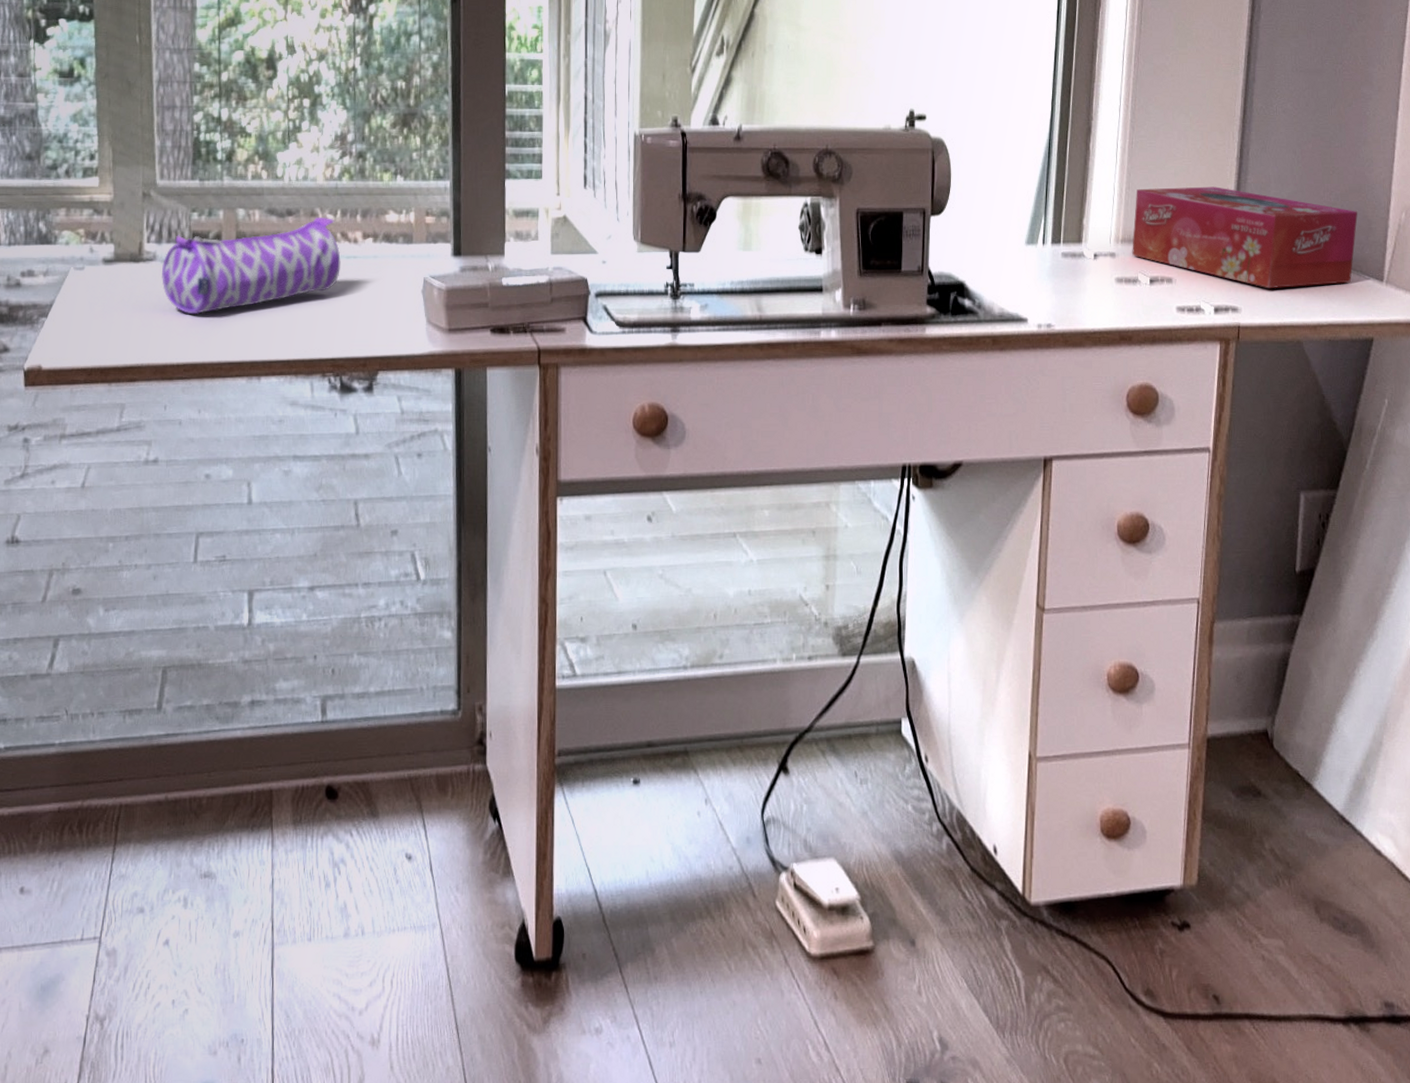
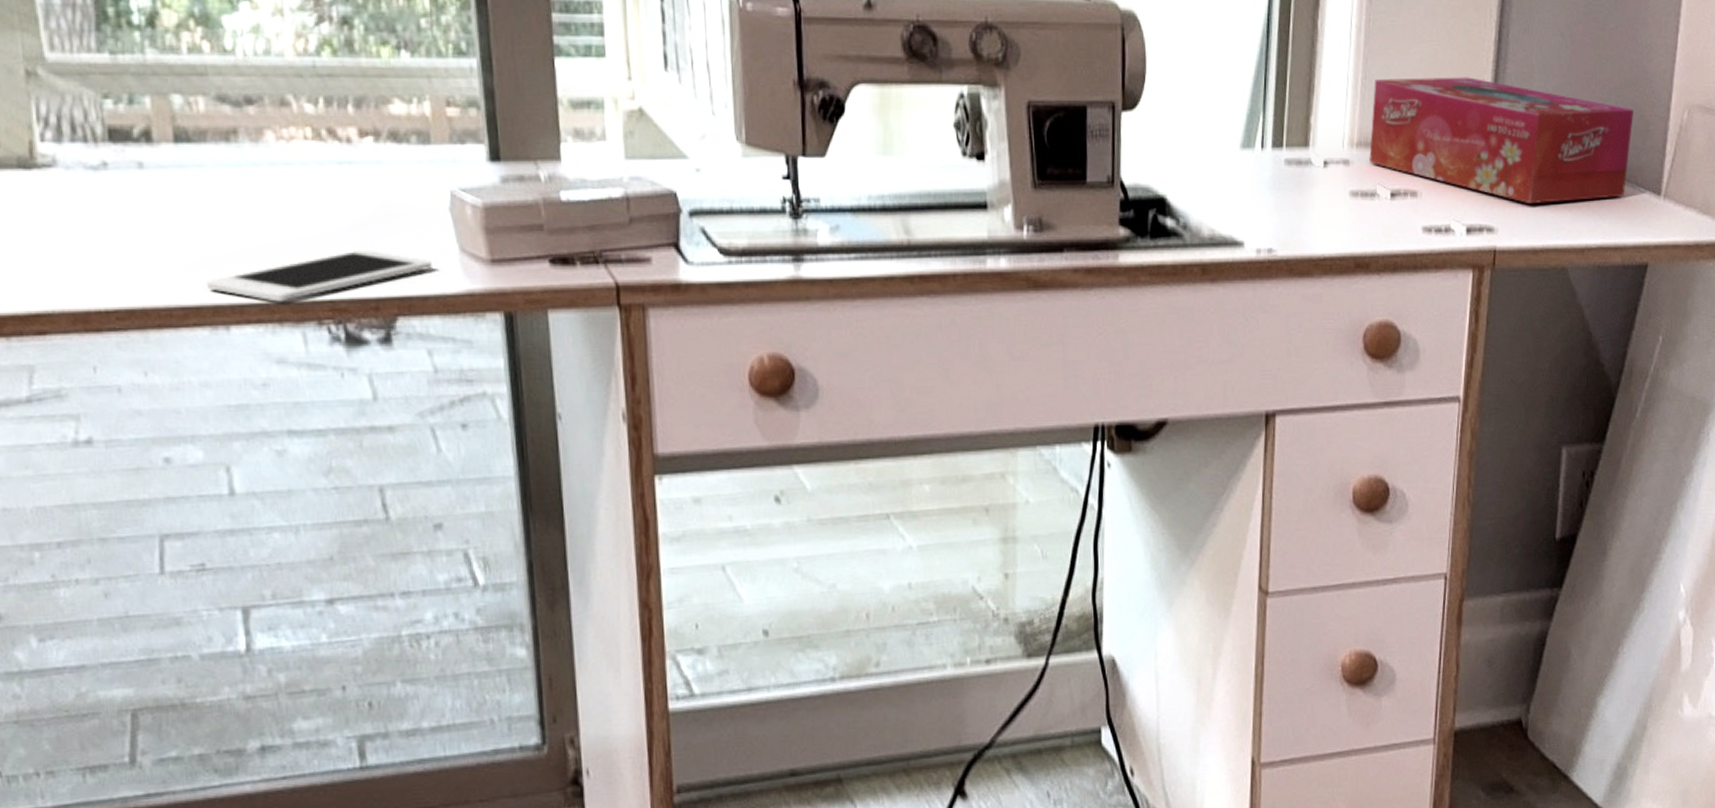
pencil case: present [162,217,341,315] -> none [67,106,331,242]
cell phone: none [248,321,406,359] -> present [207,249,432,302]

